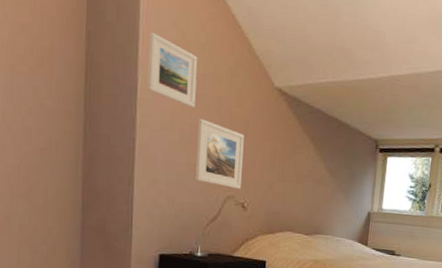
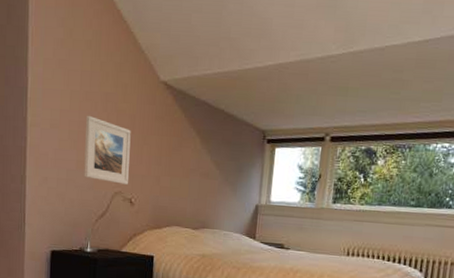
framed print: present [147,32,198,108] -> none [37,32,85,106]

